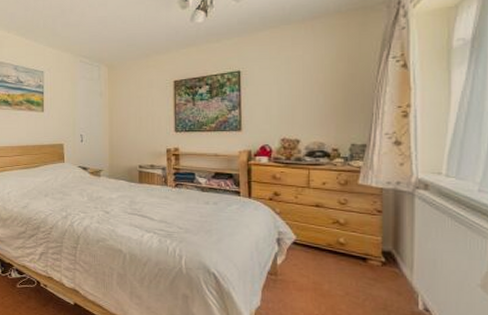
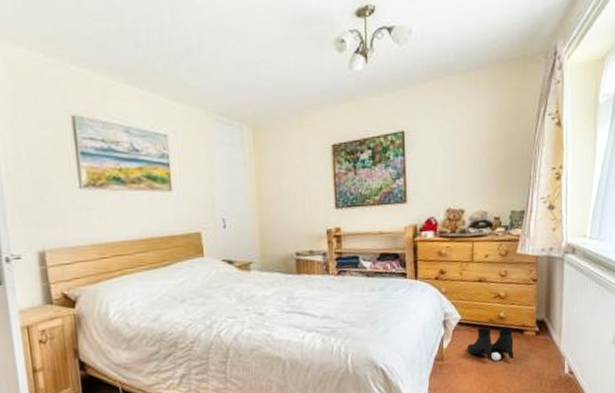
boots: none [302,250,355,286] -> present [466,327,514,361]

